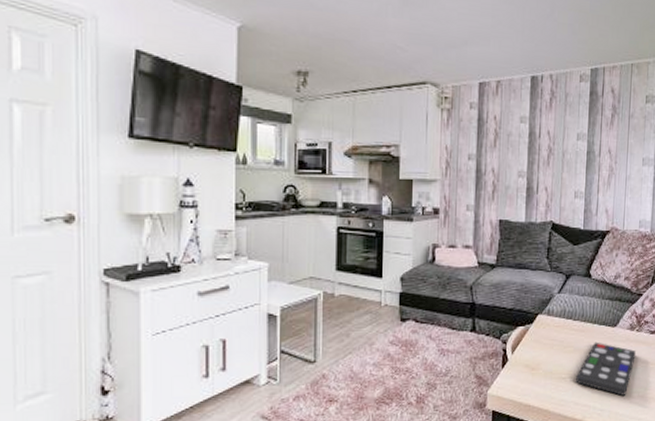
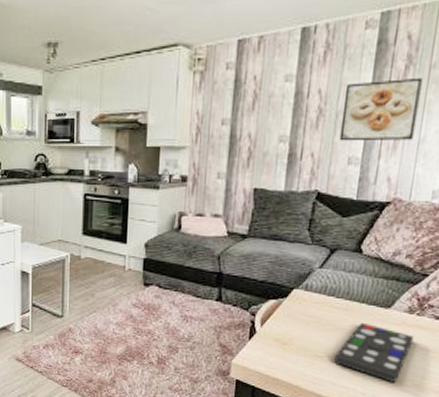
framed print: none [566,124,625,178] -> present [339,77,423,141]

